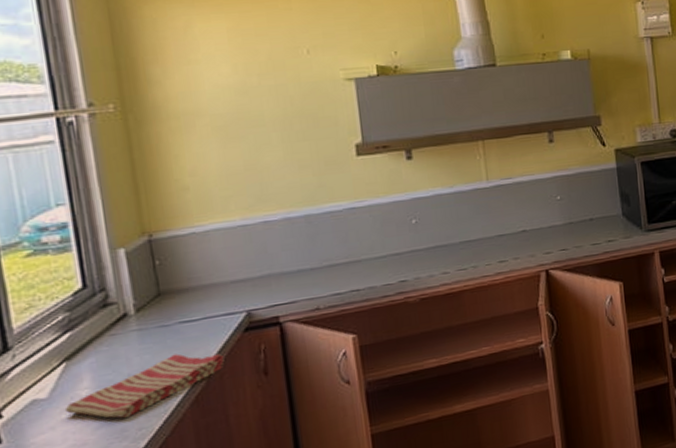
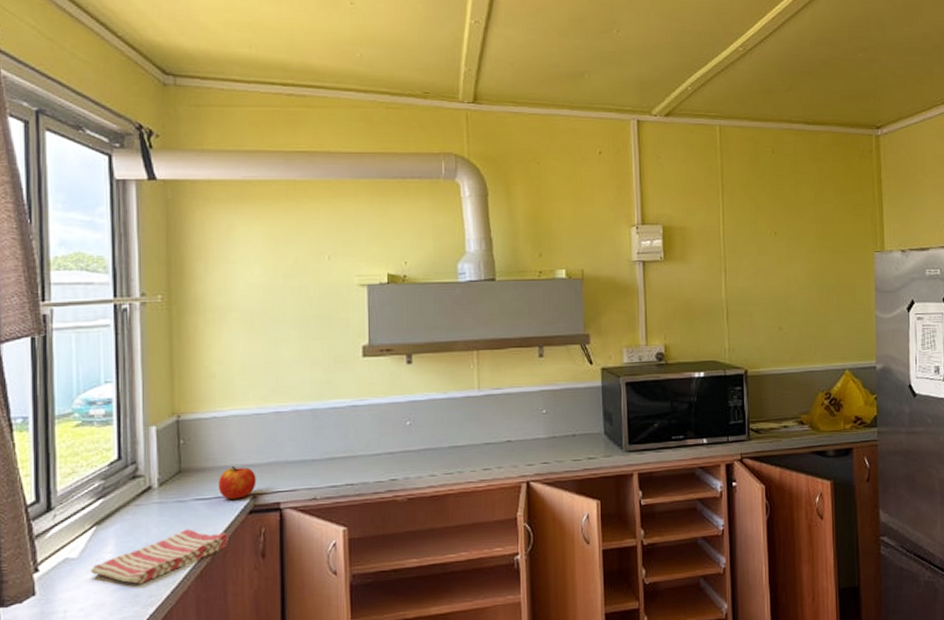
apple: none [205,283,250,319] -> present [218,467,256,499]

